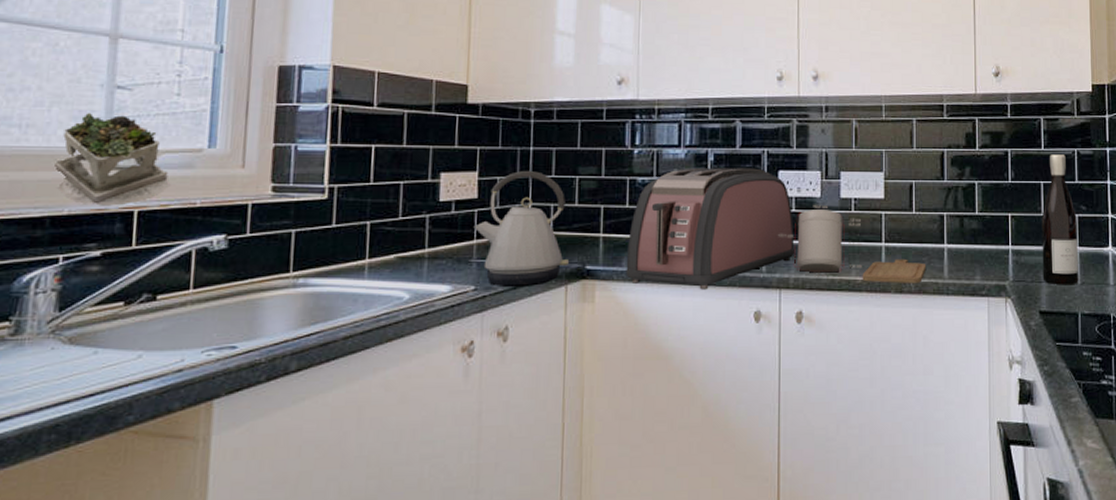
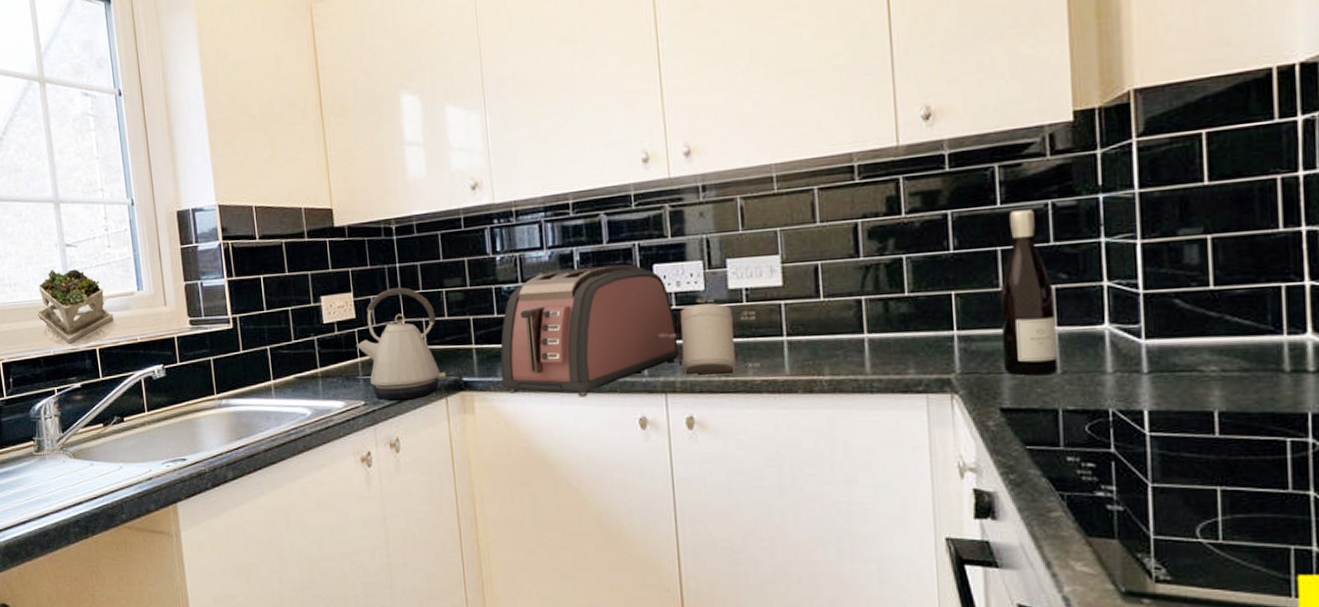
chopping board: present [862,258,927,283] -> none [761,353,842,382]

